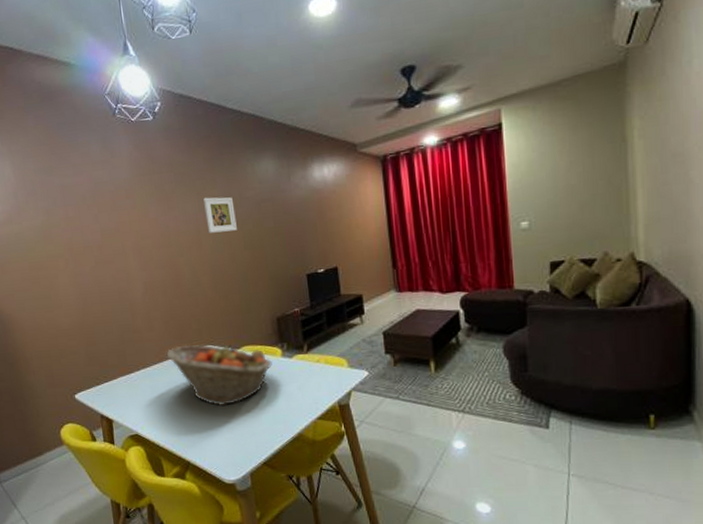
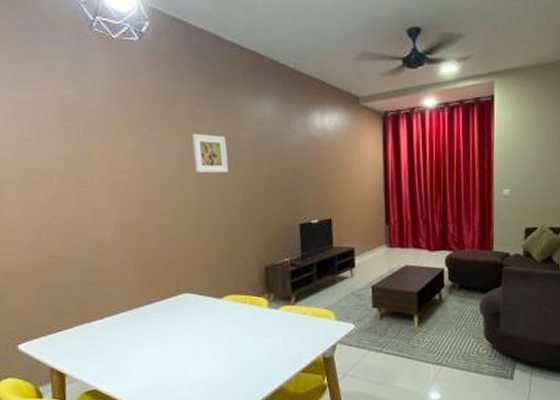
fruit basket: present [167,344,272,406] -> none [137,291,257,358]

